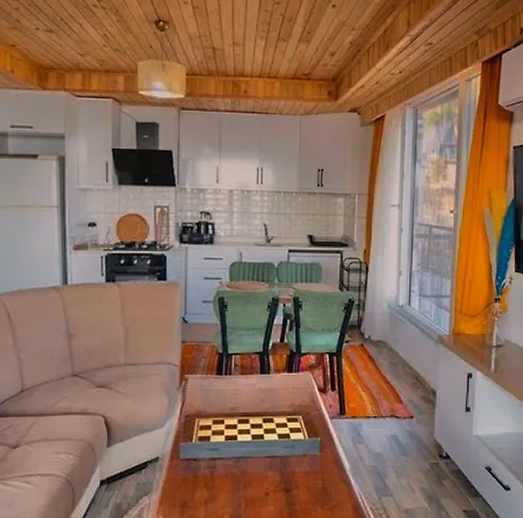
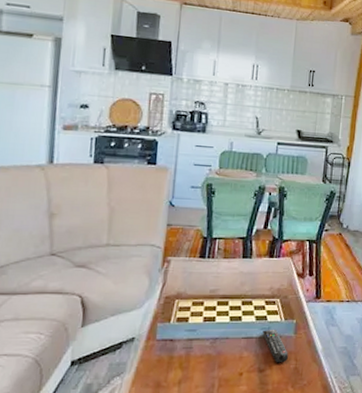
remote control: none [286,447,316,483] -> present [262,329,289,363]

